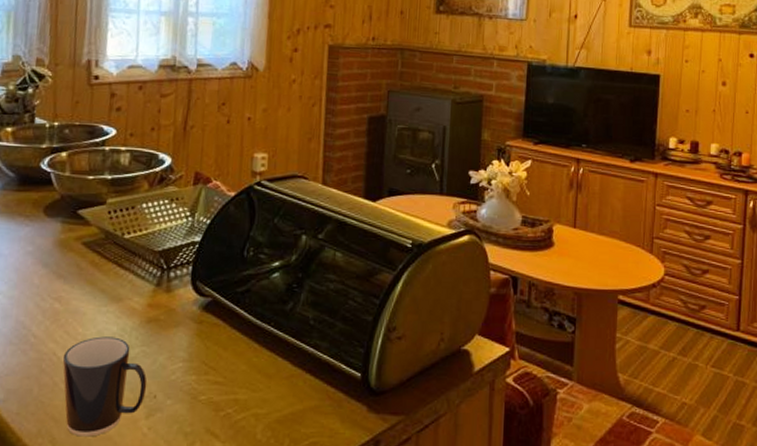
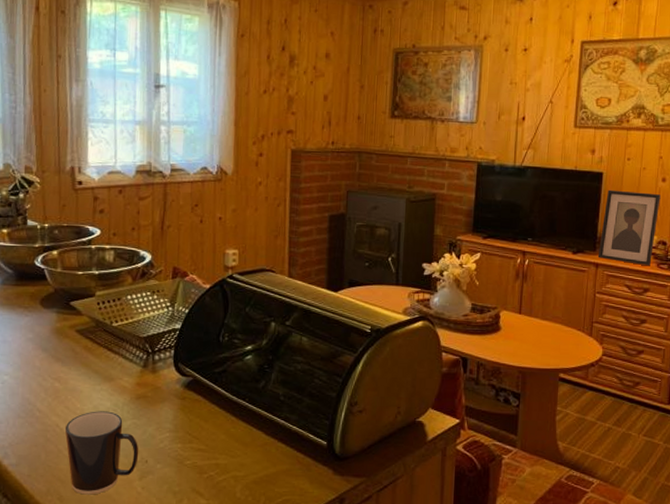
picture frame: none [656,93,721,177] -> present [597,189,661,266]

